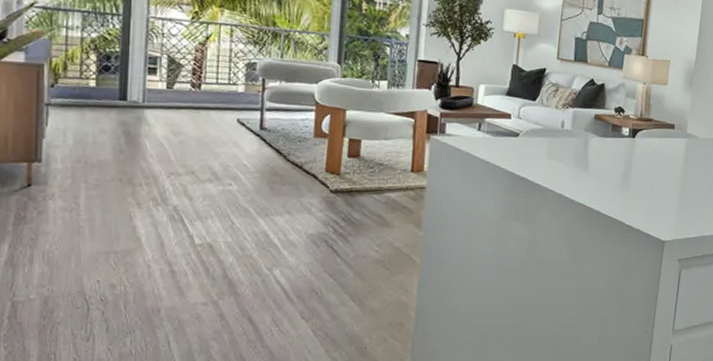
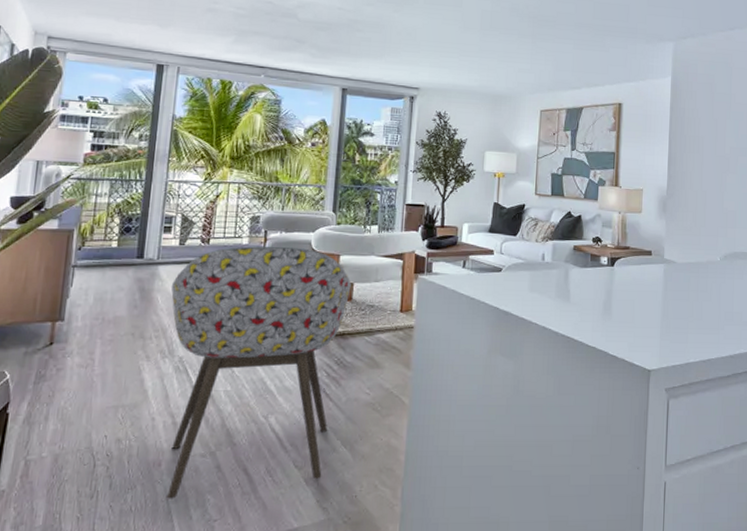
chair: none [160,94,359,344] -> present [167,246,352,499]

